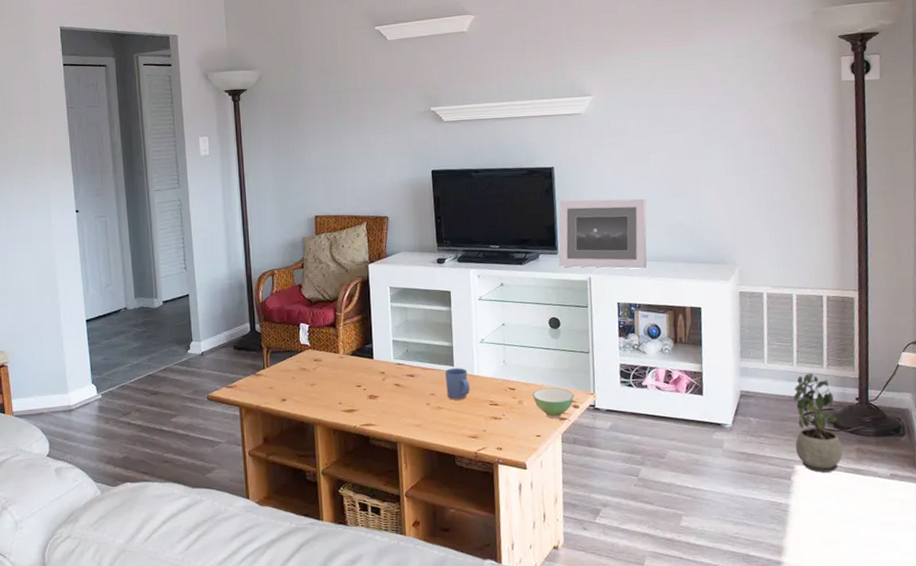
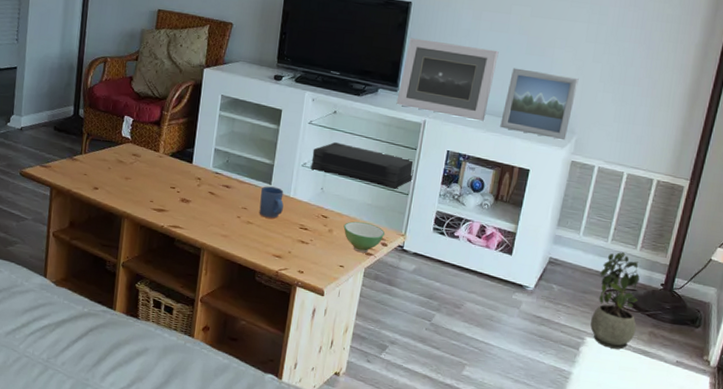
game console: none [488,313,590,351] -> present [310,141,414,190]
picture frame: none [662,211,729,274] -> present [500,68,579,141]

